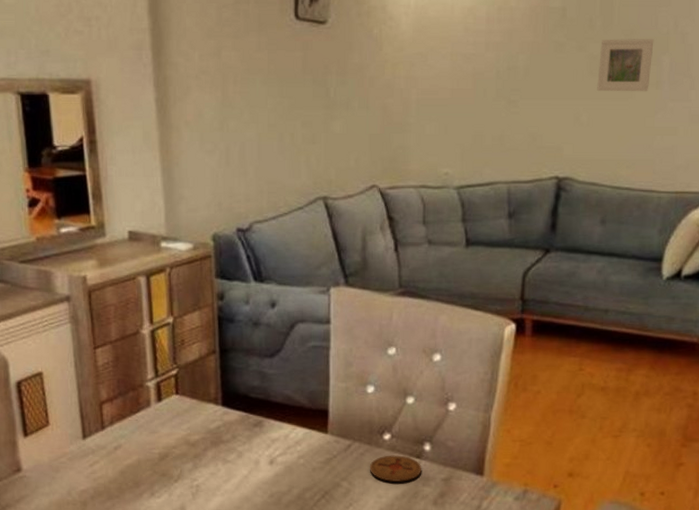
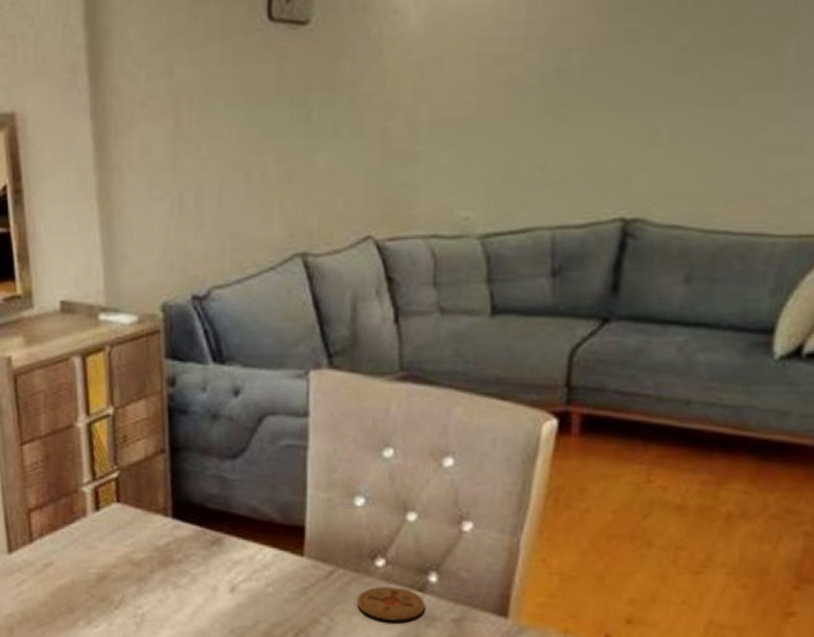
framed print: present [597,39,654,92] -> none [685,17,774,97]

